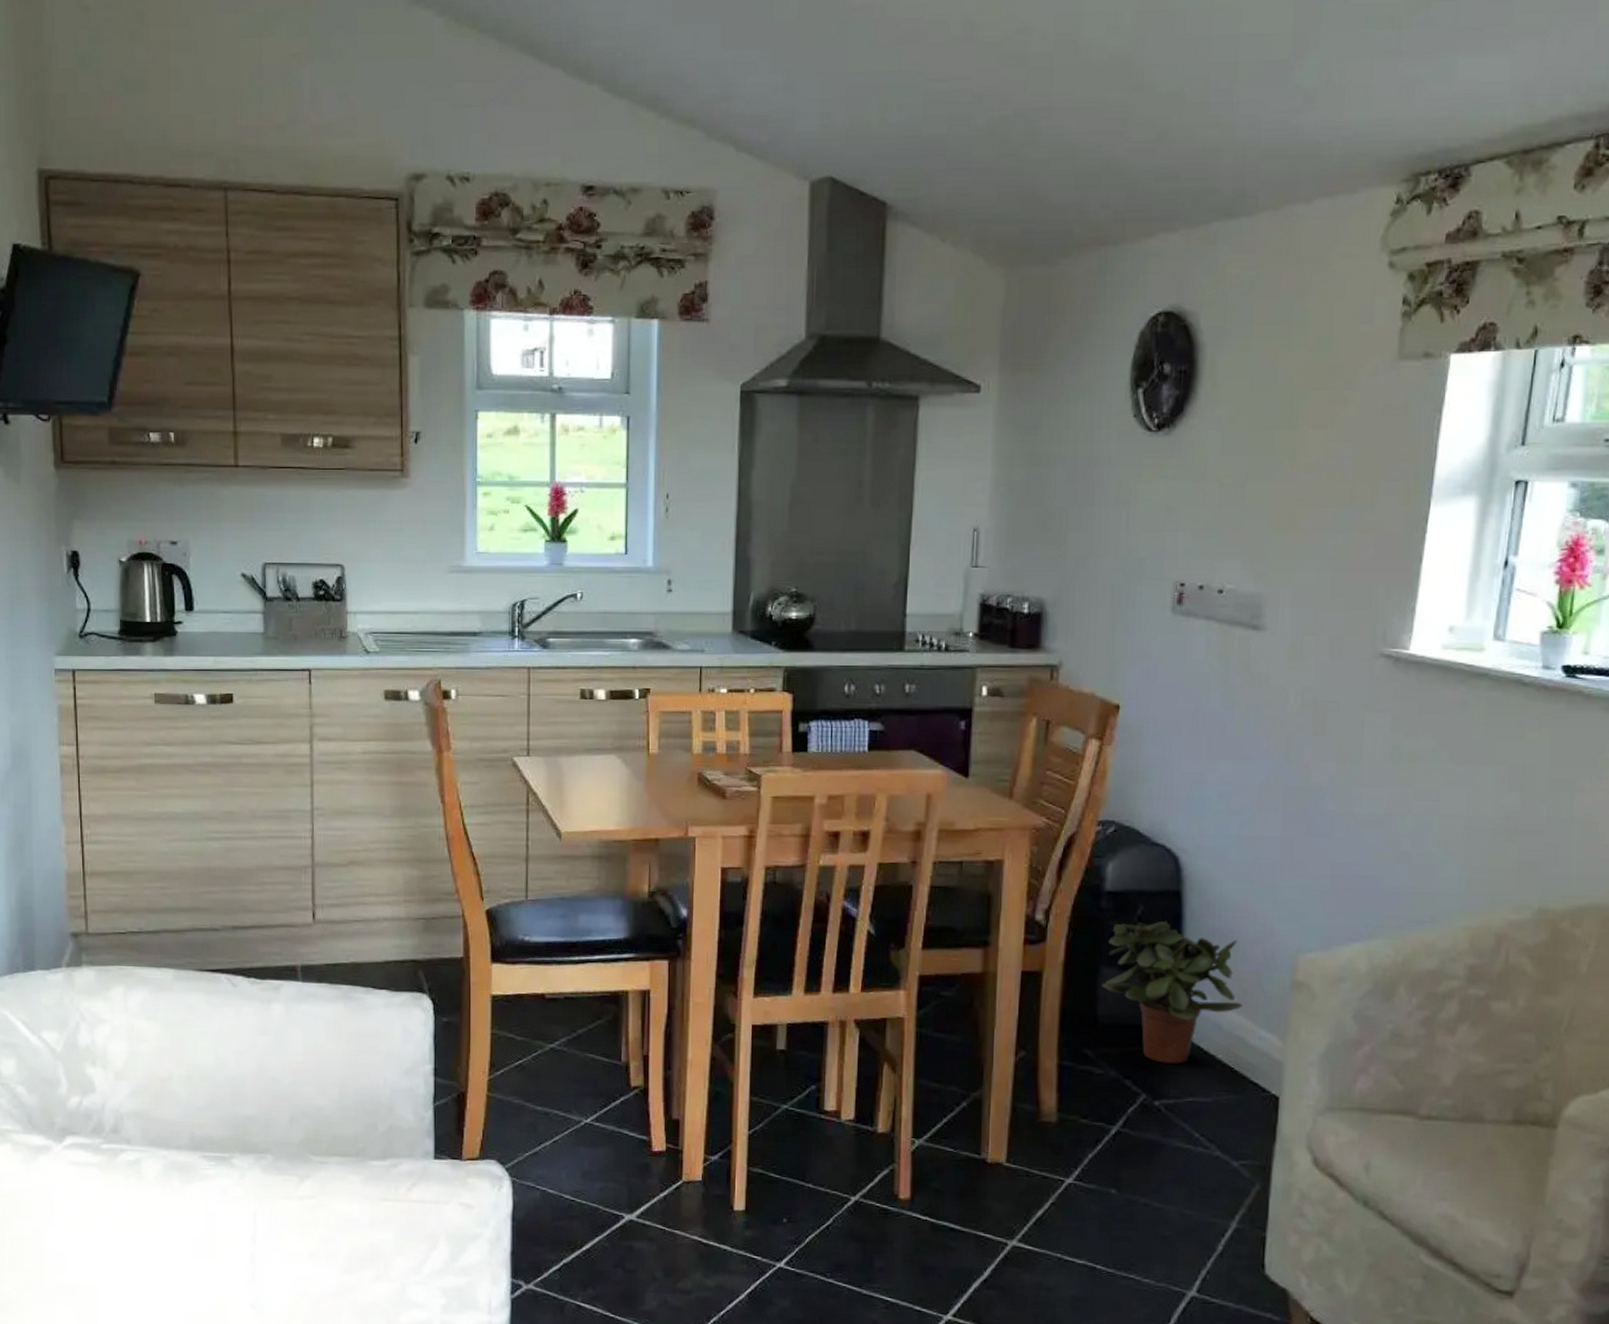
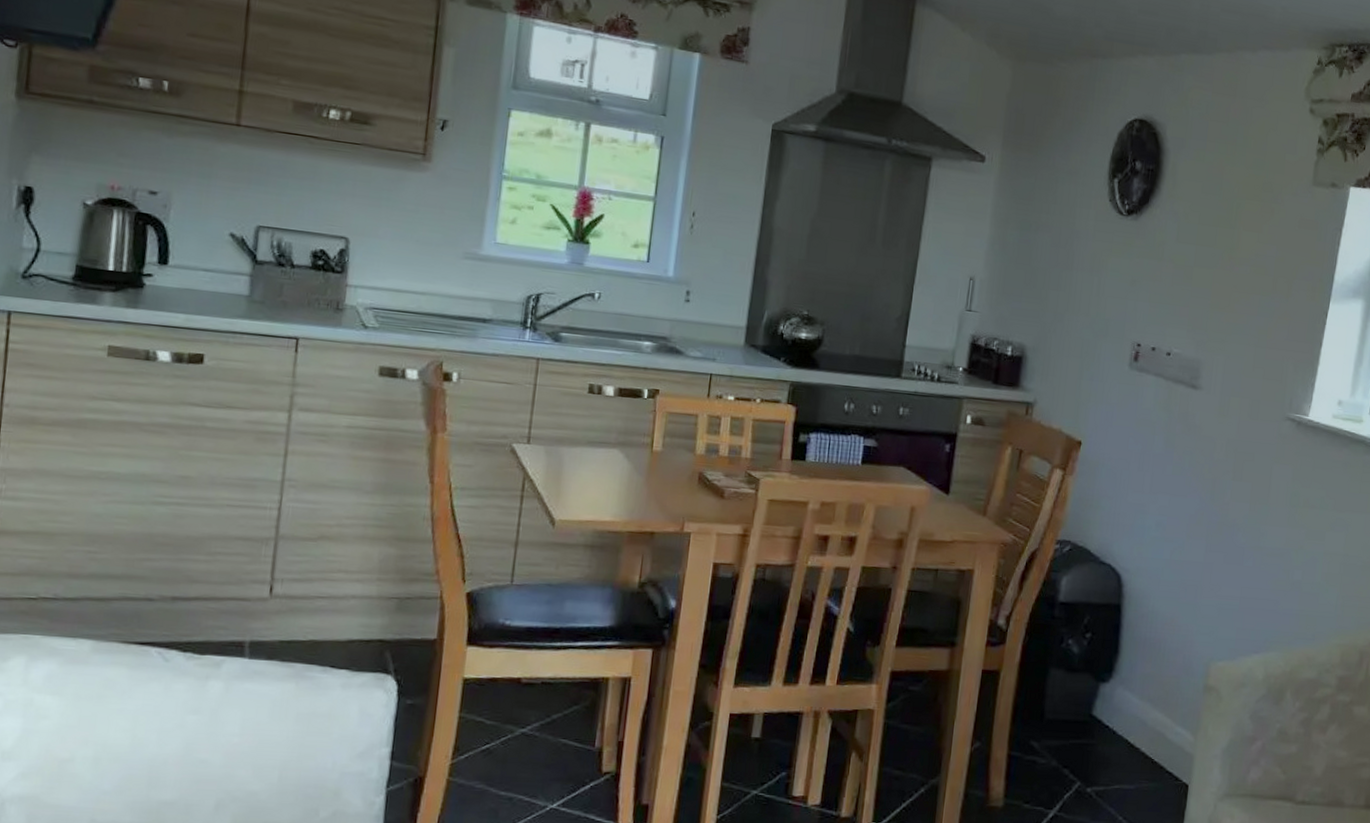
potted plant: present [1101,920,1243,1064] -> none [1049,629,1164,755]

